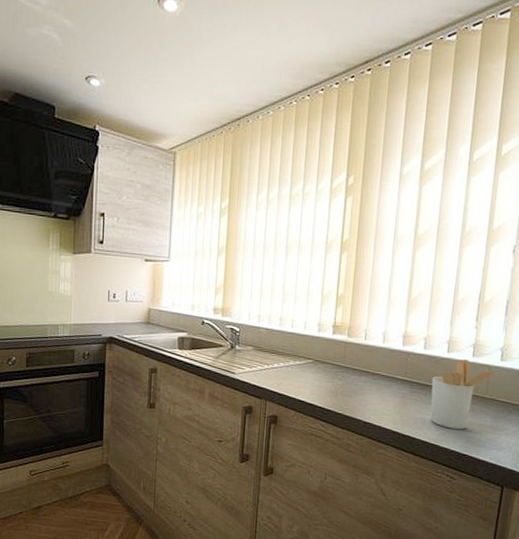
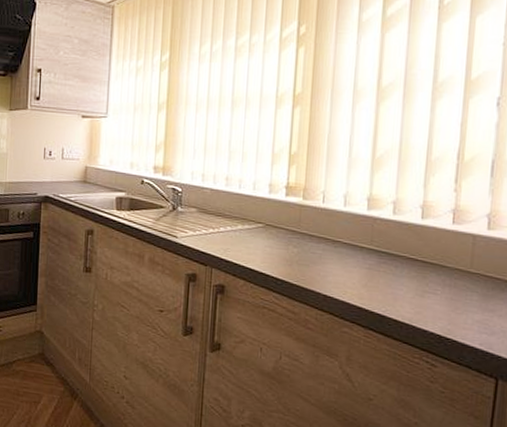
utensil holder: present [430,359,500,430] -> none [403,227,488,309]

